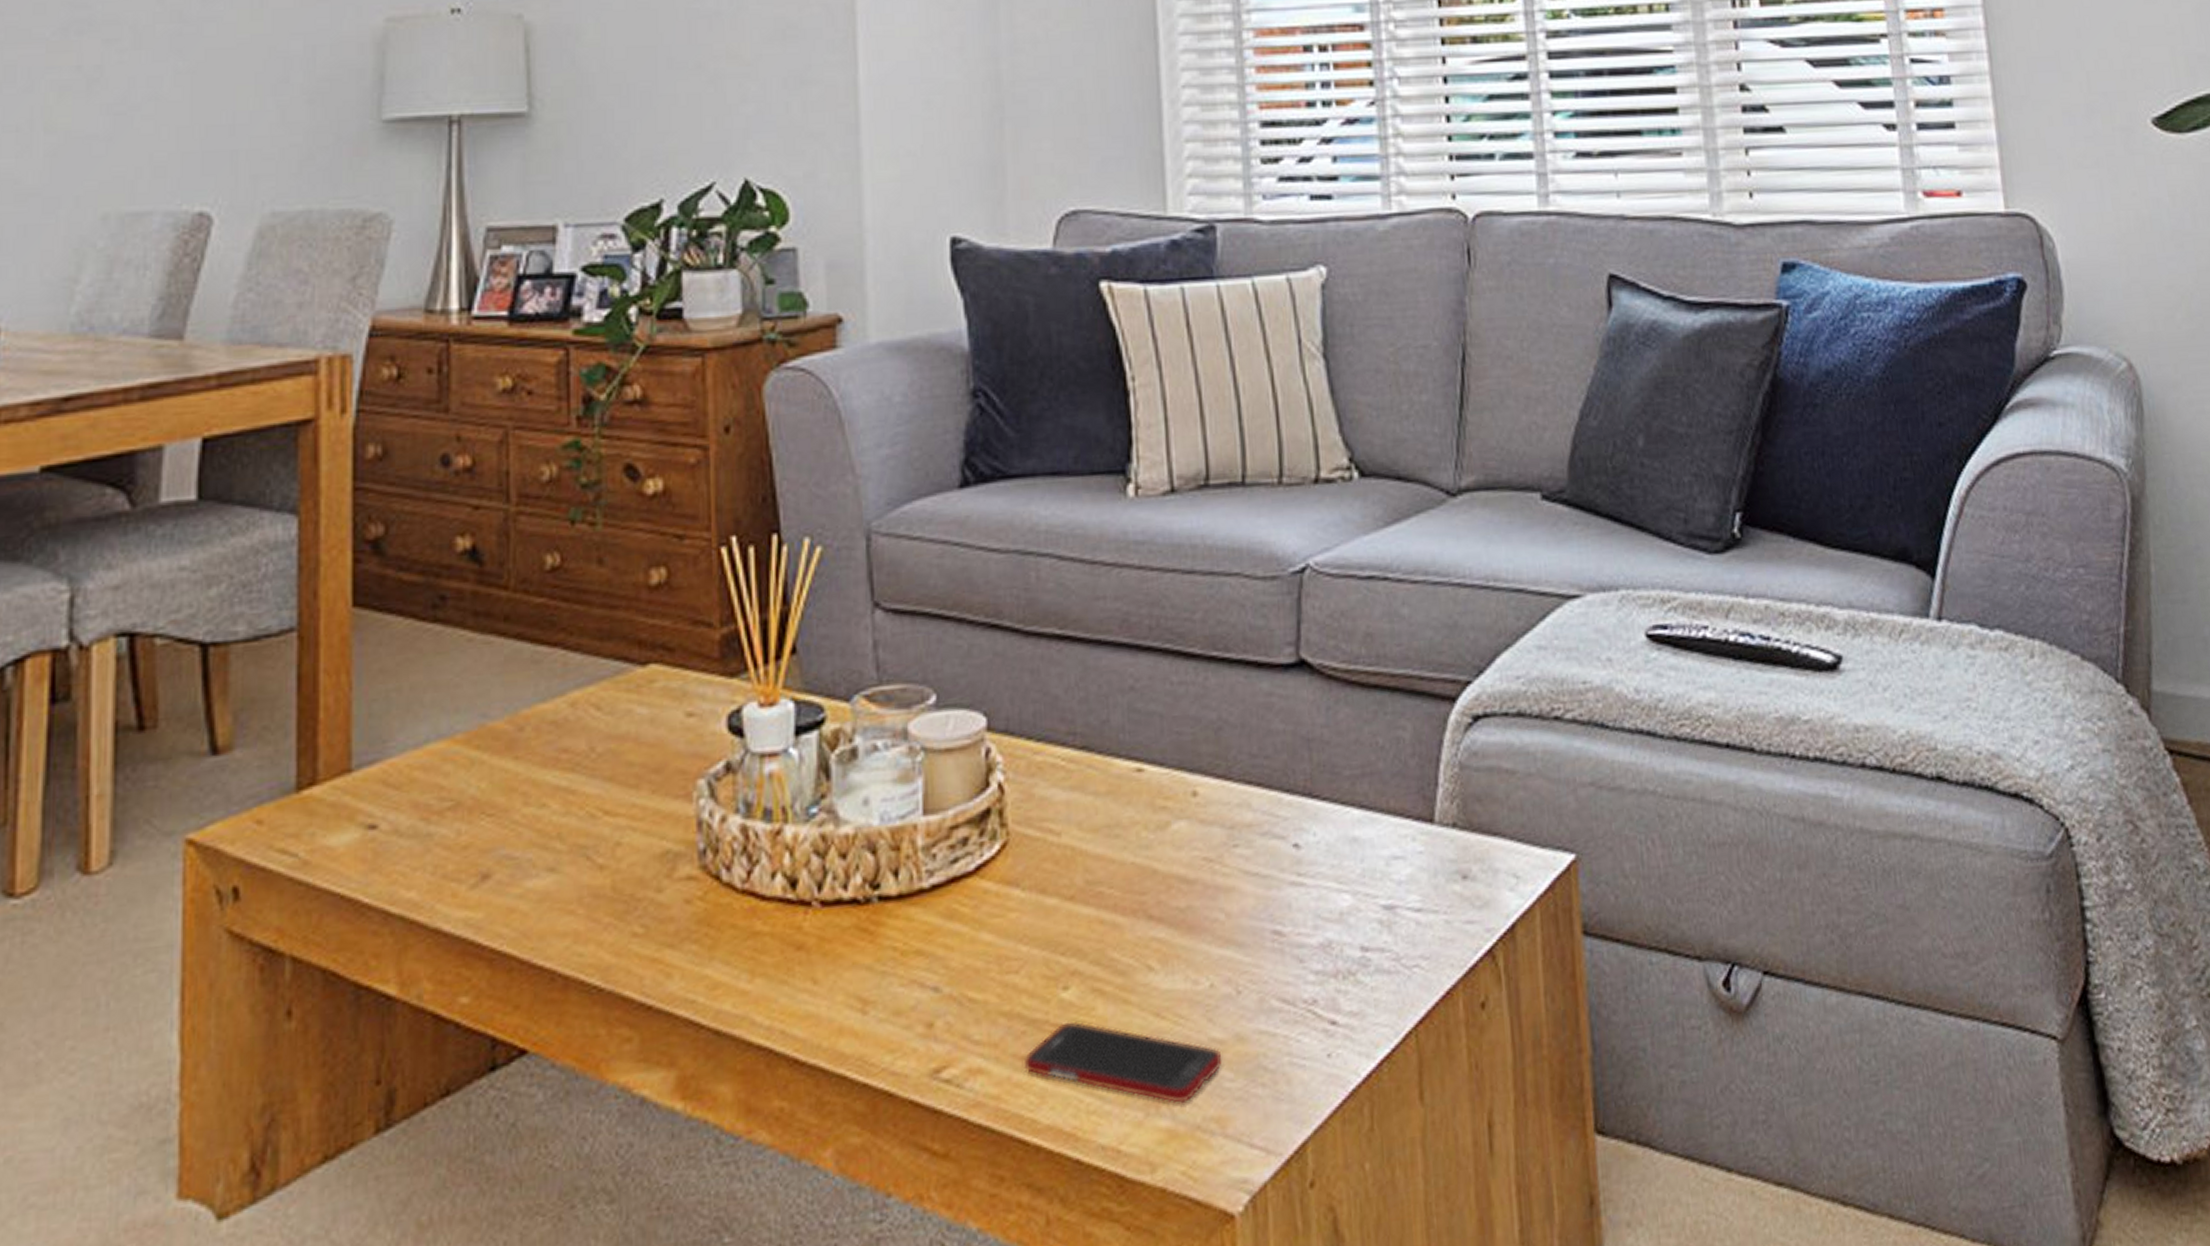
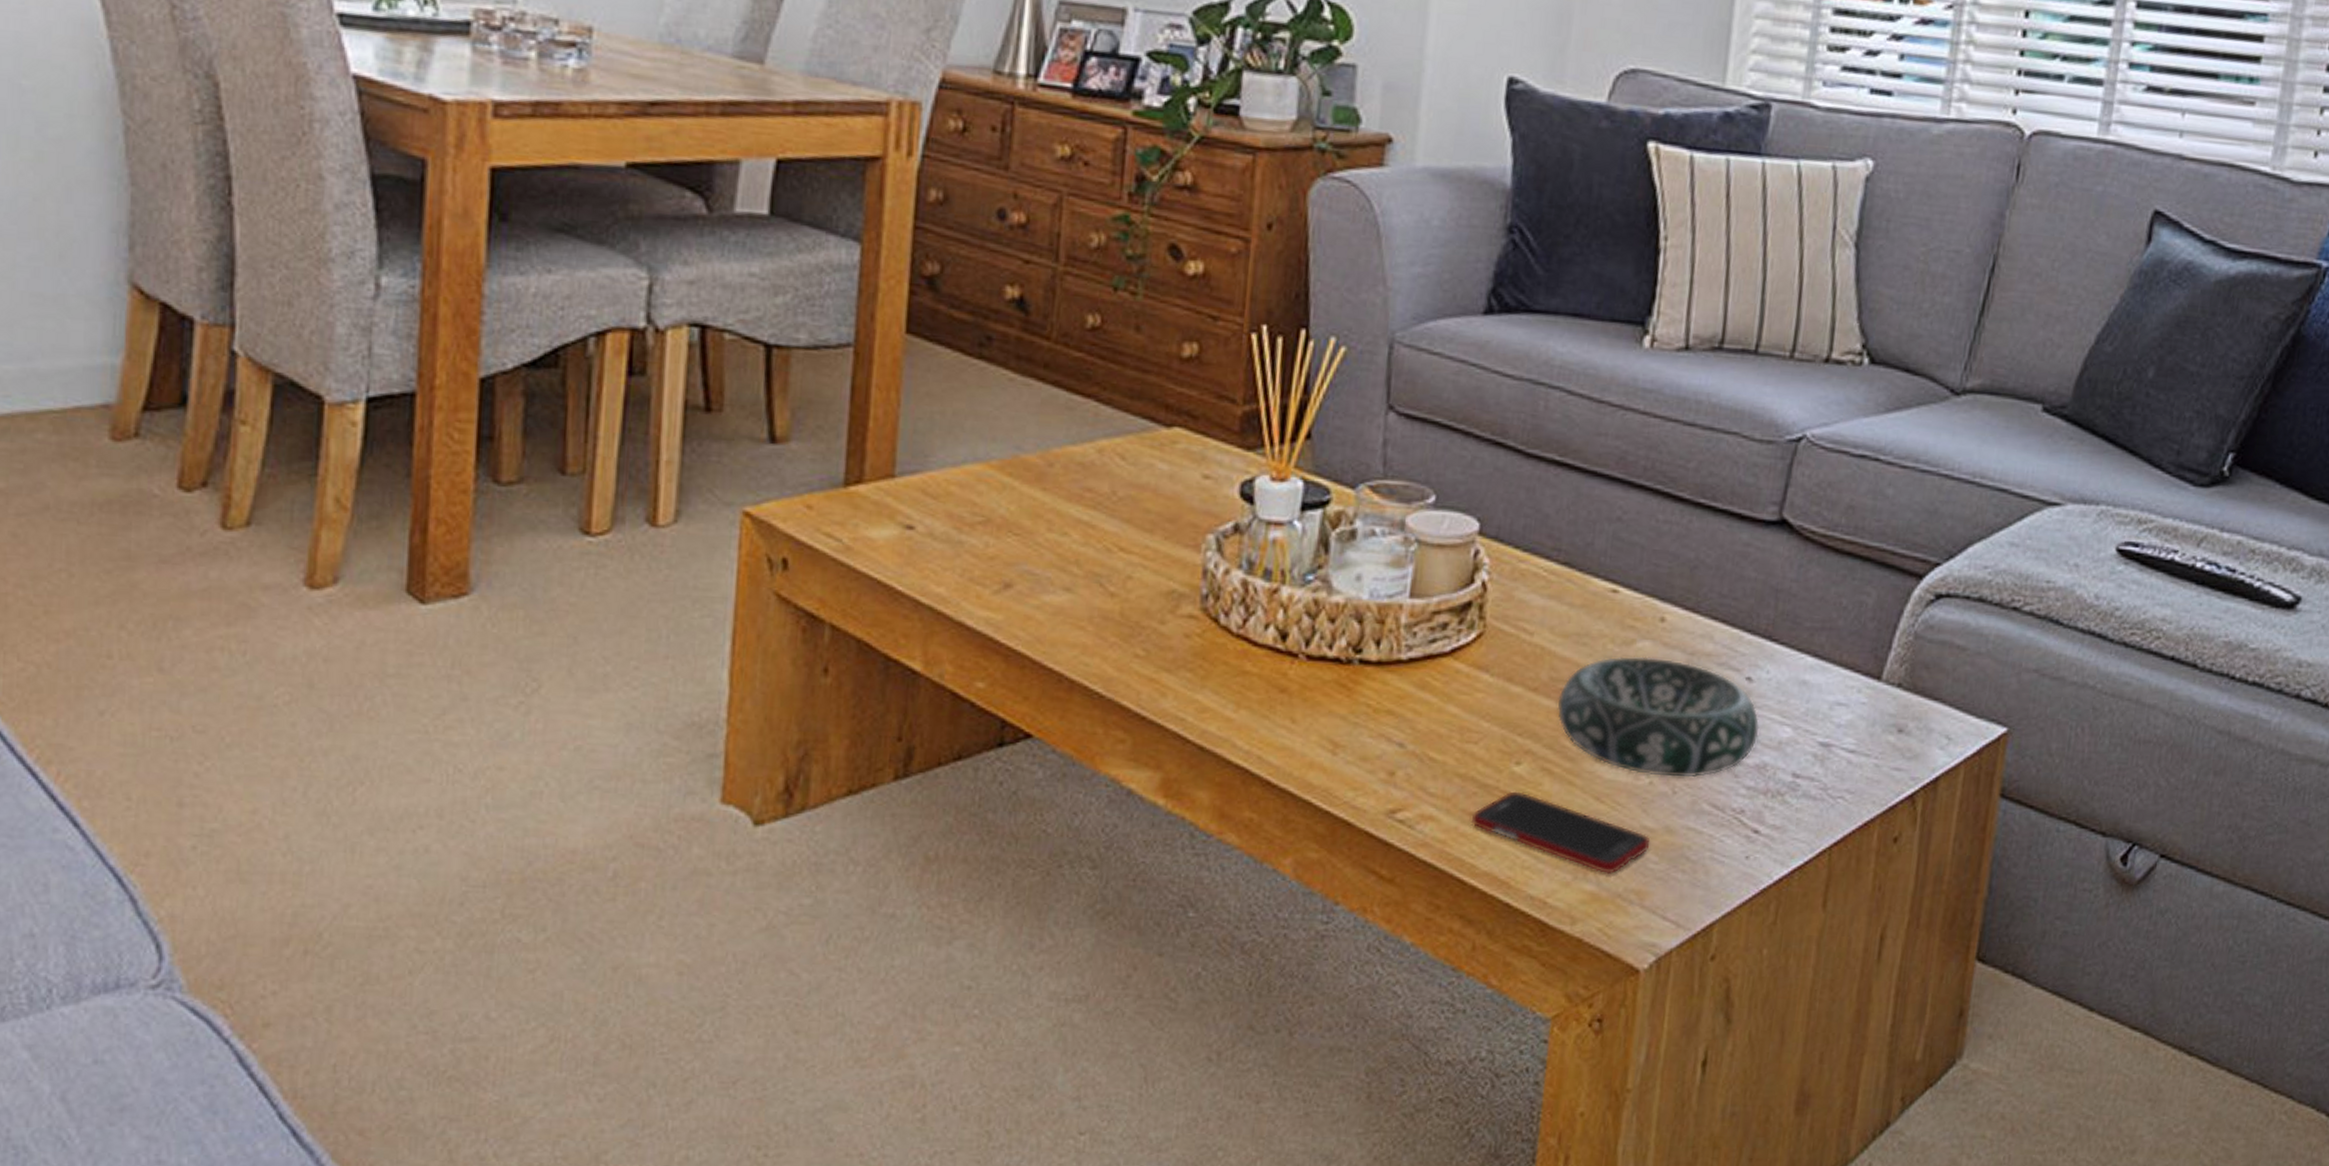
decorative bowl: none [1097,837,1317,977] -> present [1557,656,1760,778]

